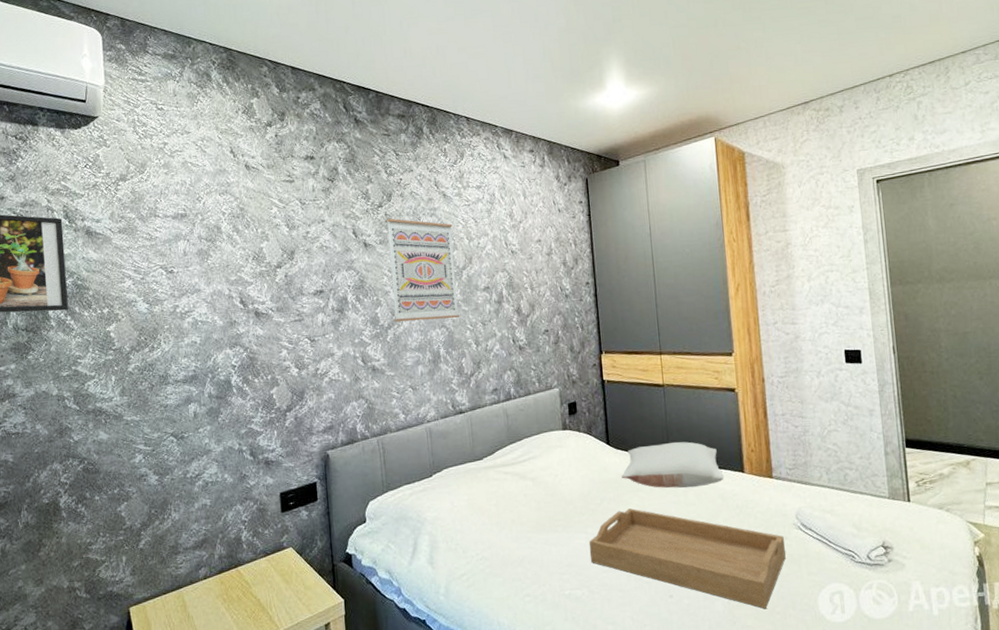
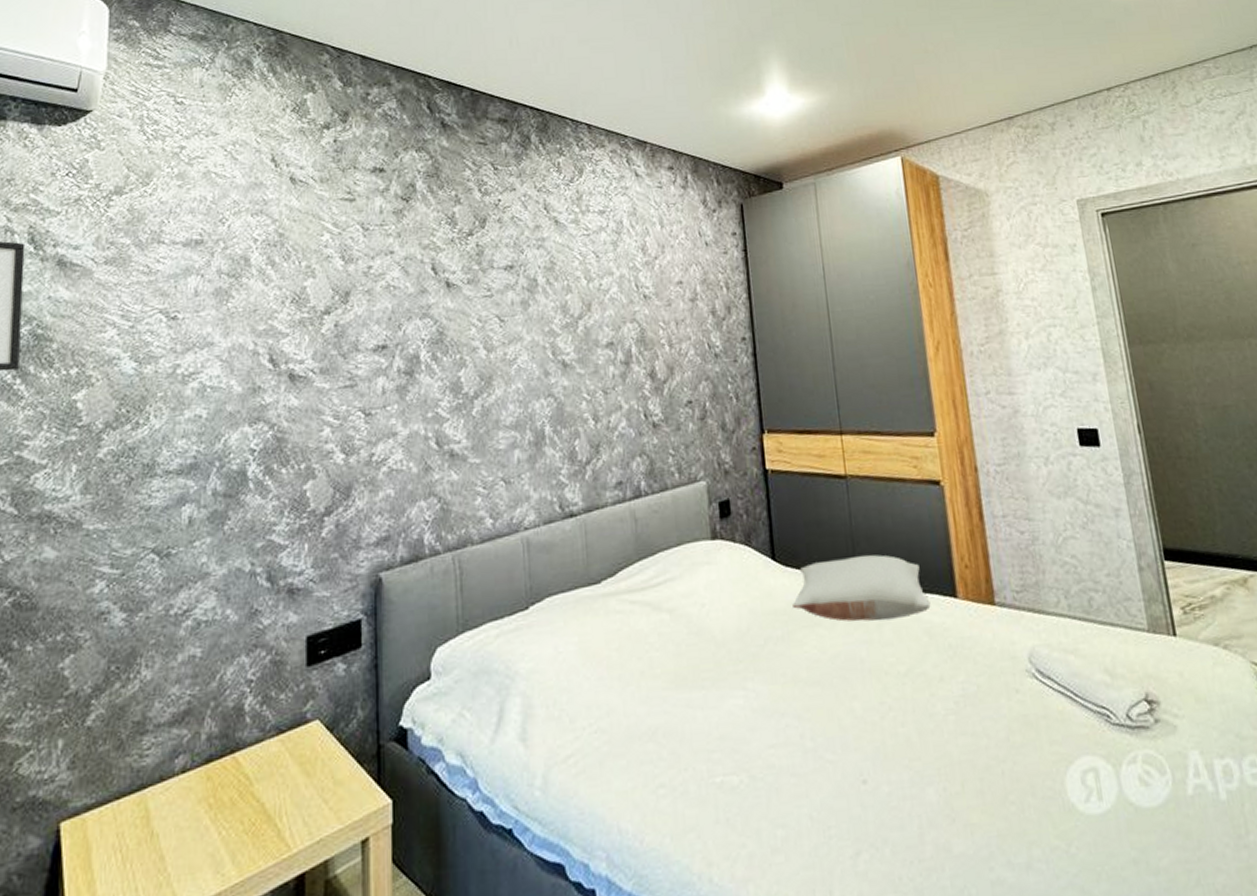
wall art: present [386,218,460,323] -> none [477,250,574,390]
serving tray: present [588,508,786,609] -> none [748,651,1019,798]

